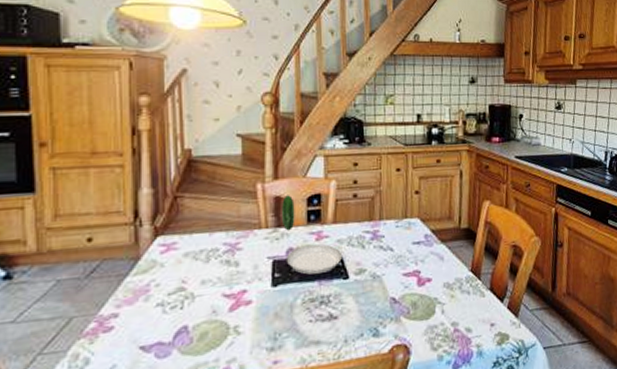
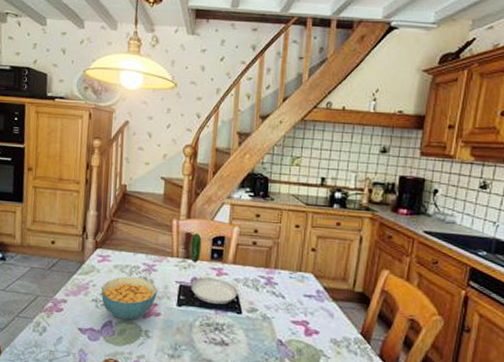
cereal bowl: none [168,262,245,321] -> present [101,276,157,320]

